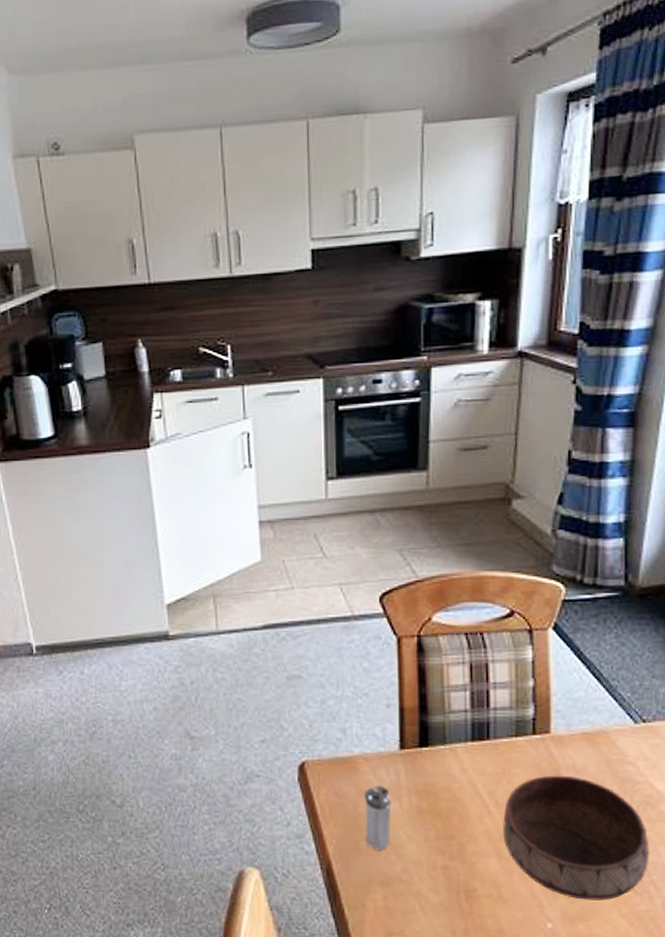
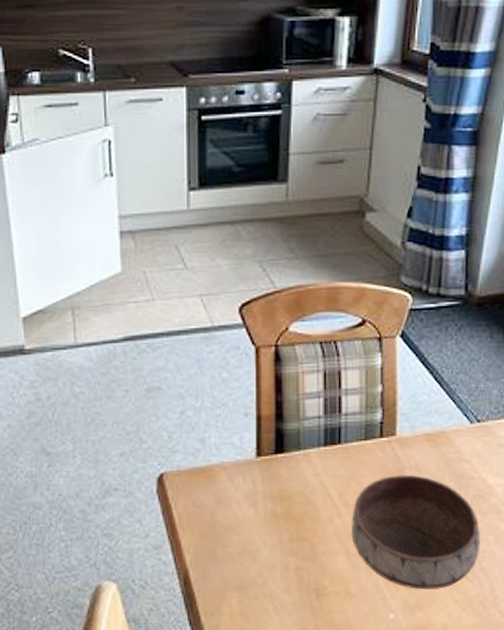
shaker: present [363,785,393,850] -> none [221,493,249,556]

